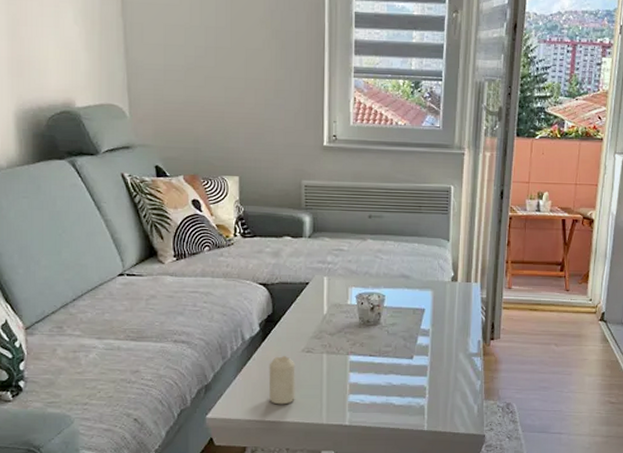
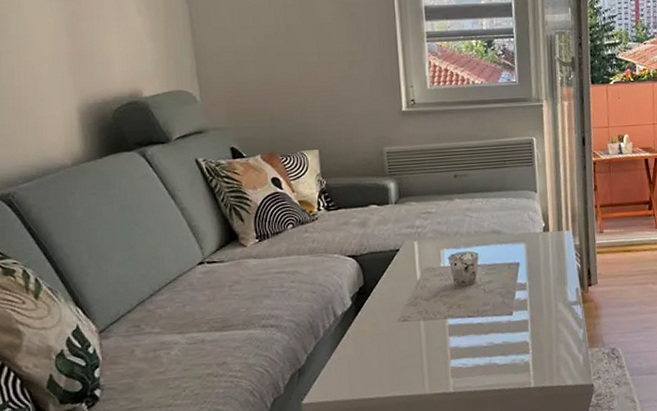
candle: present [268,356,296,405] -> none [364,328,395,380]

